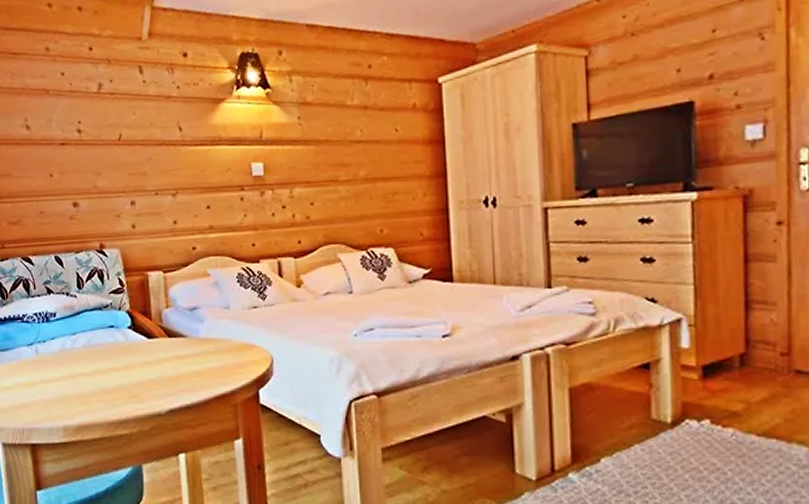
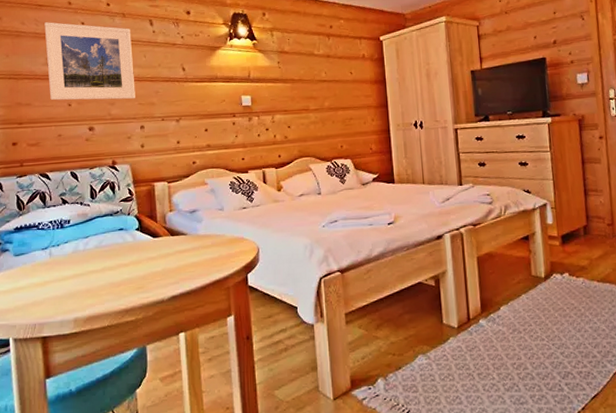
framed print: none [21,73,124,170] -> present [44,22,135,101]

